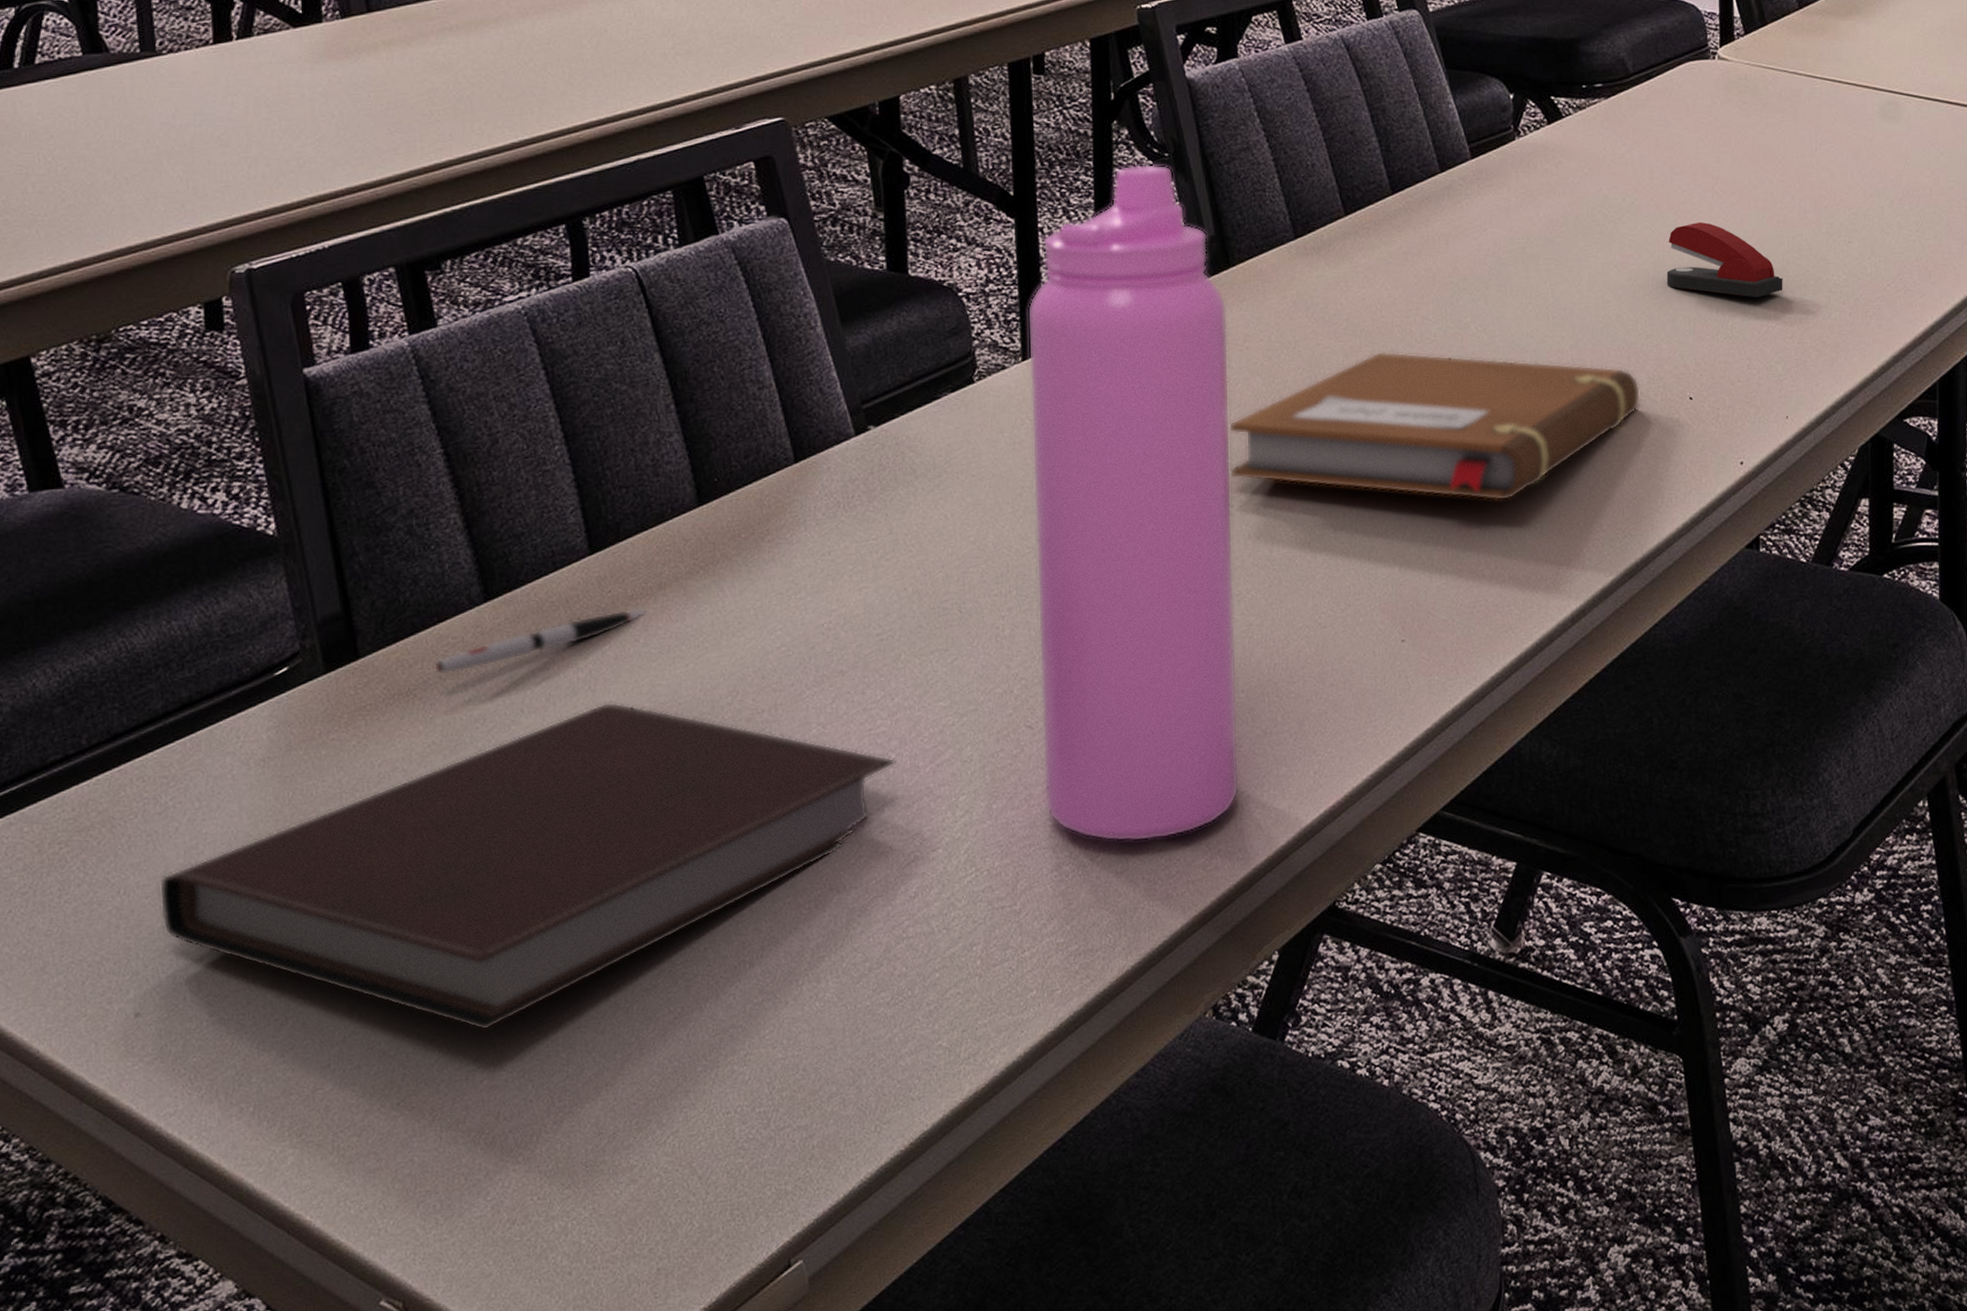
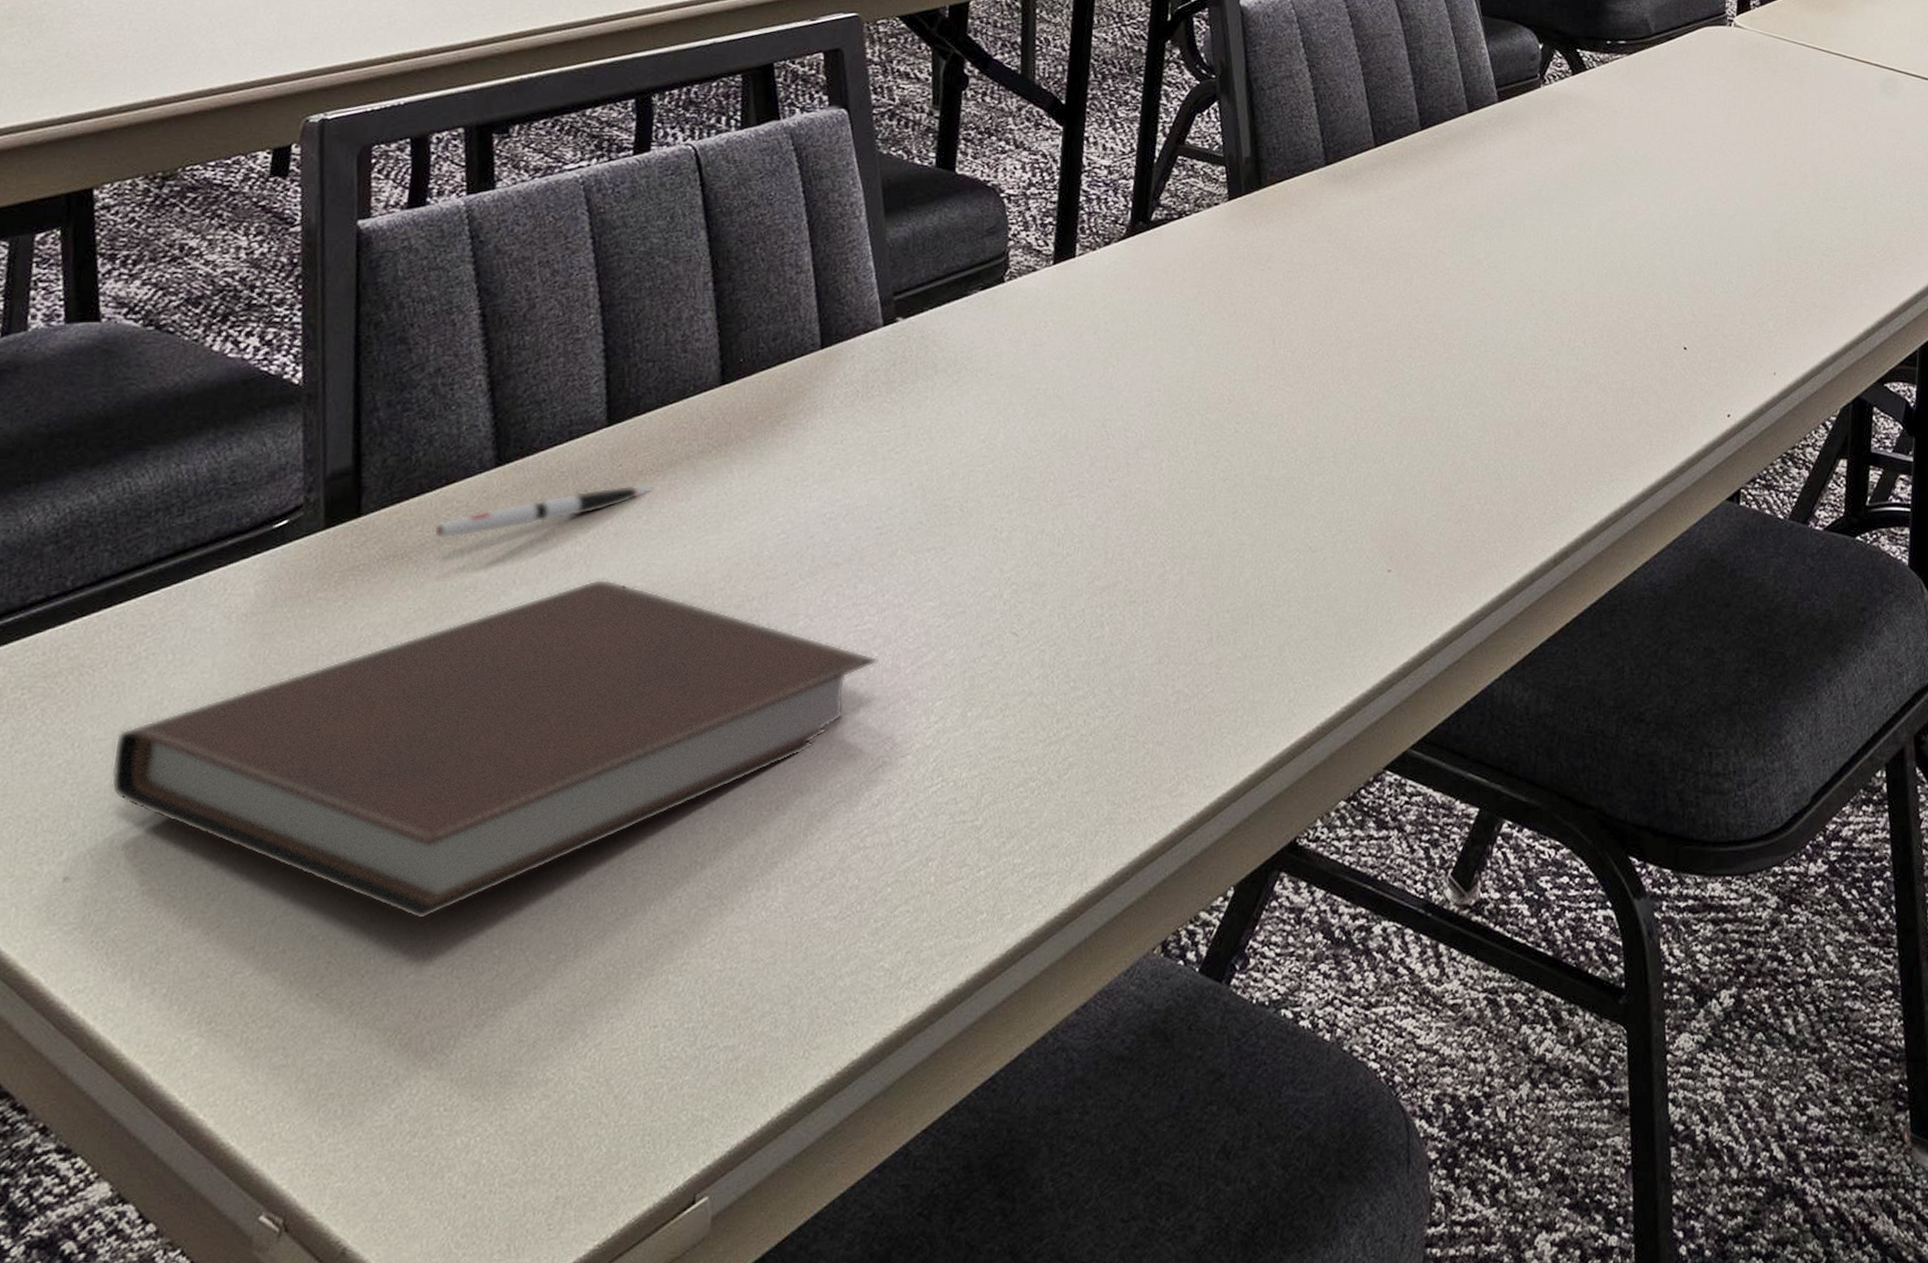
water bottle: present [1027,164,1240,842] -> none [1020,83,1254,761]
notebook: present [1229,351,1641,501] -> none [1239,281,1638,437]
stapler: present [1666,222,1783,298] -> none [1670,179,1780,256]

